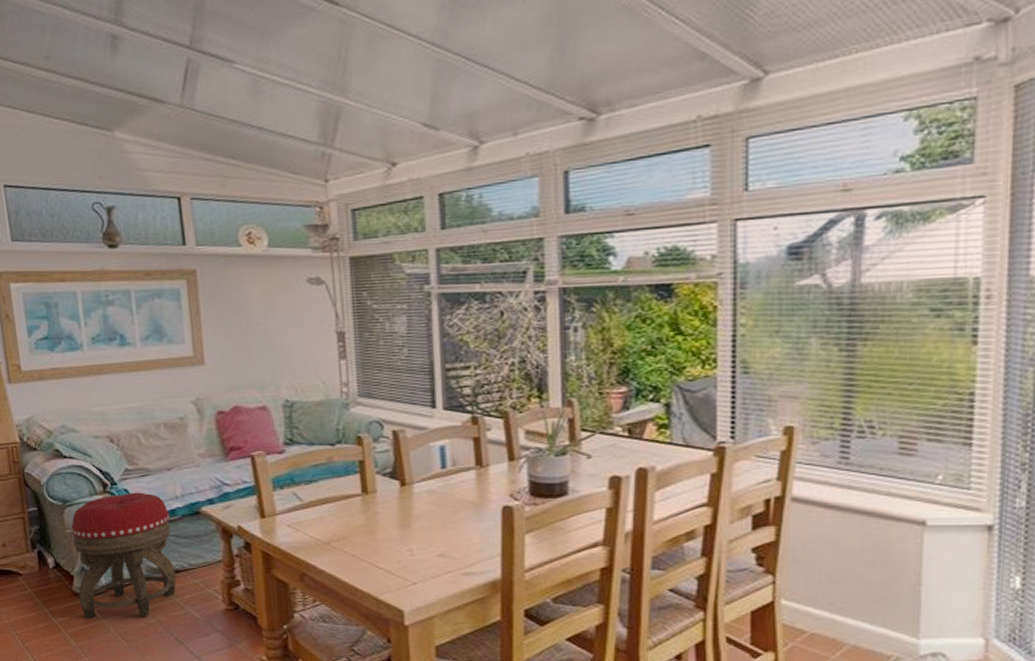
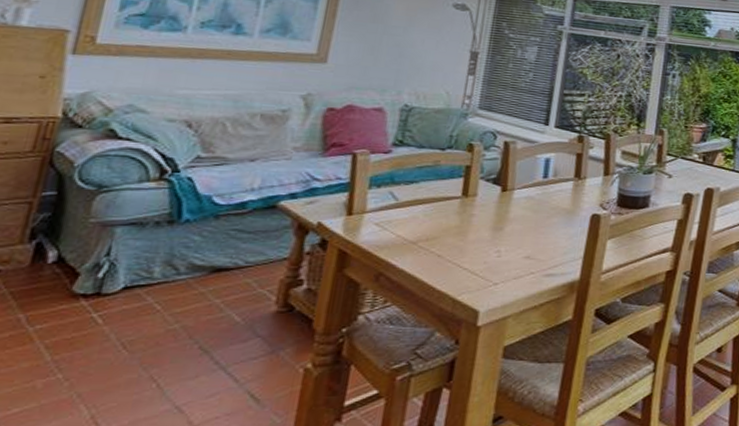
footstool: present [71,492,177,619] -> none [76,181,238,326]

